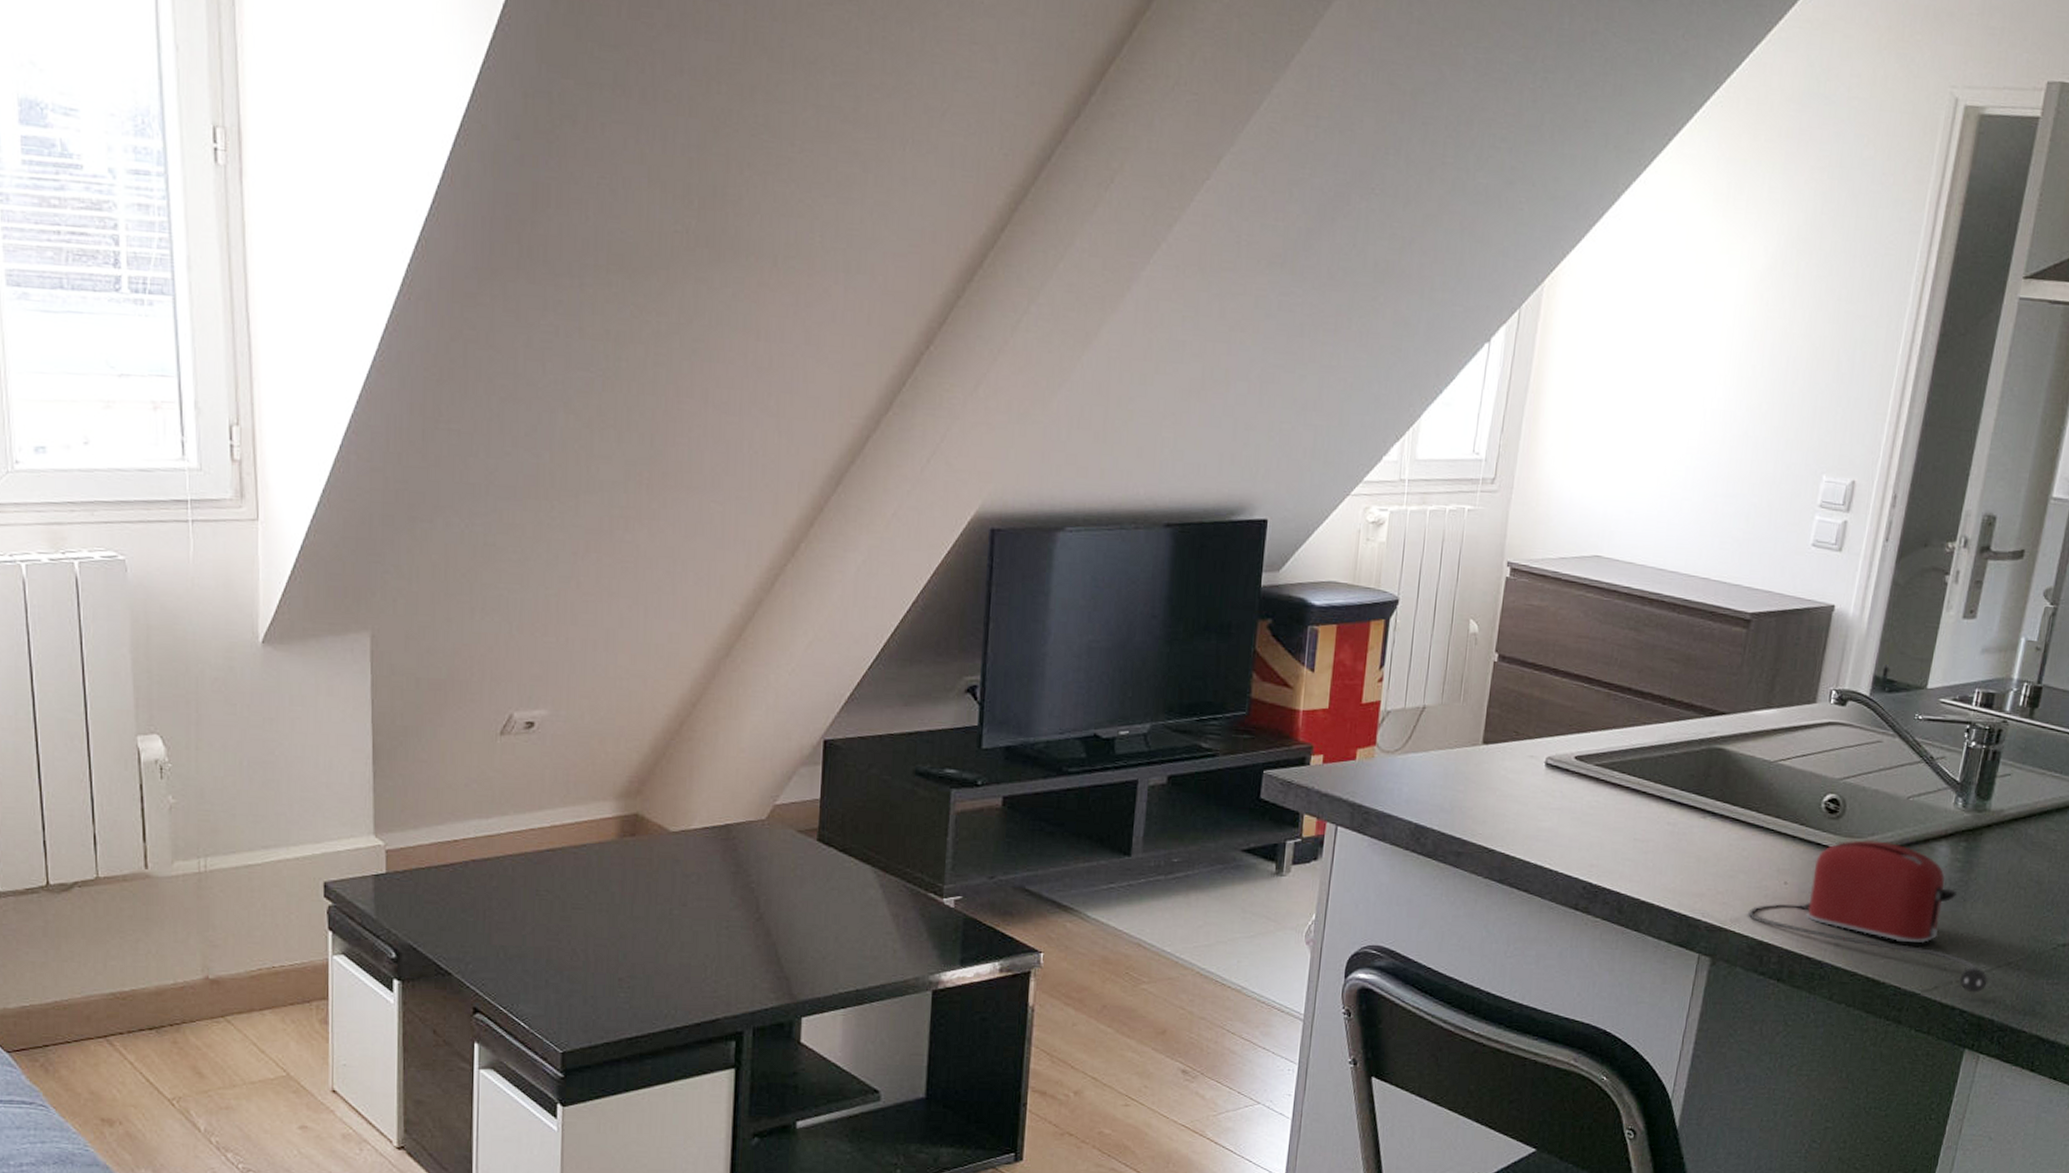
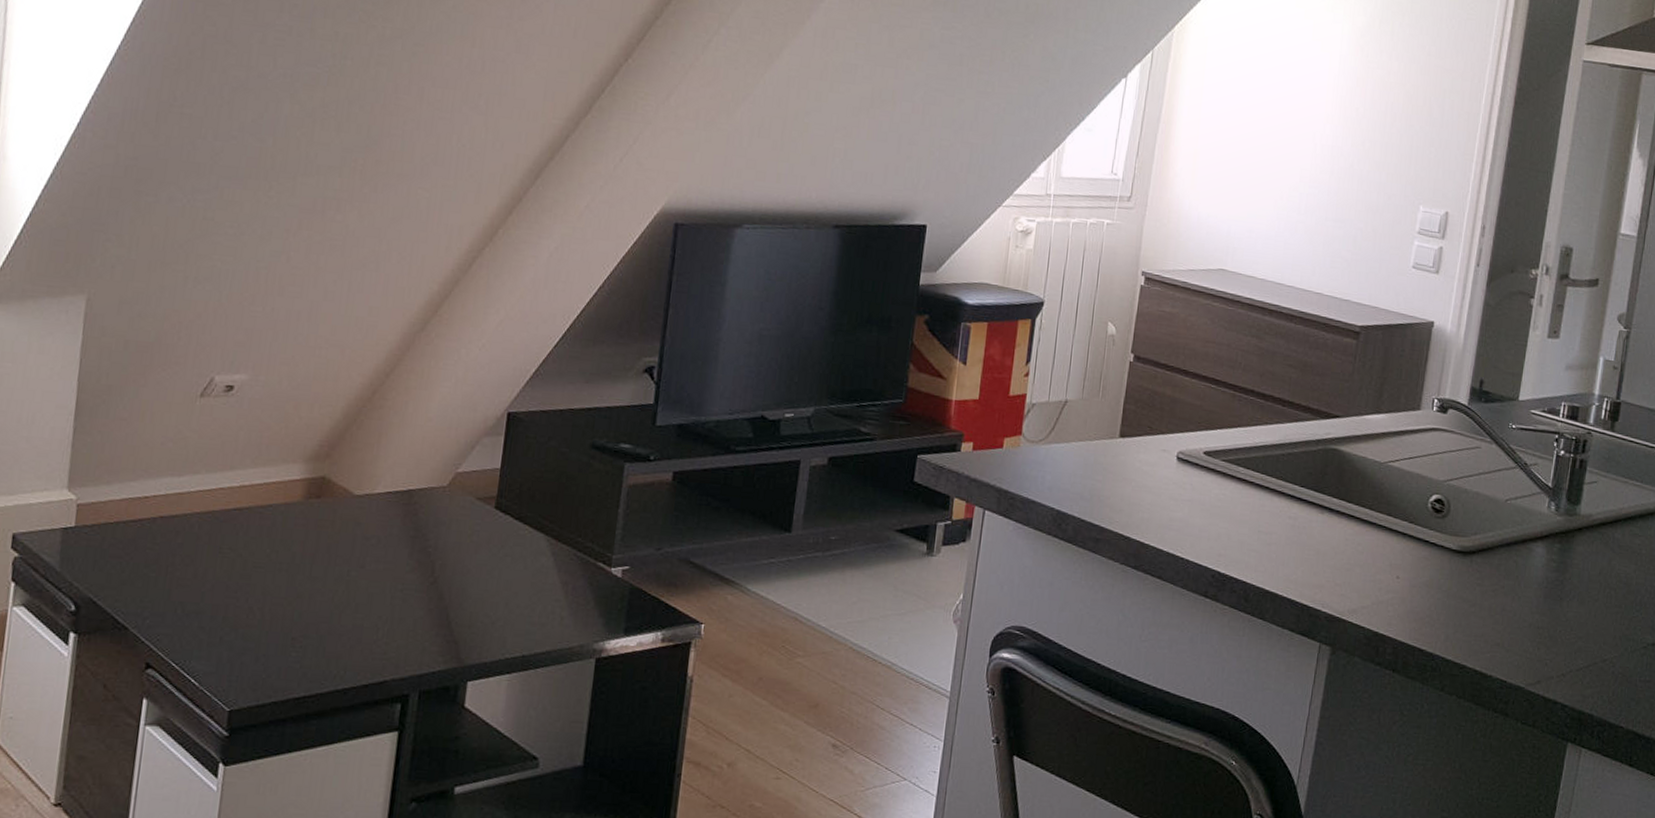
toaster: present [1748,840,1988,993] -> none [1364,538,1586,688]

